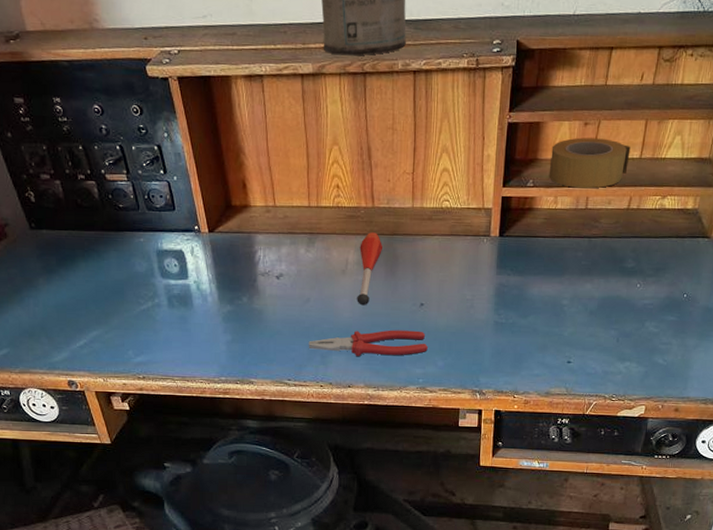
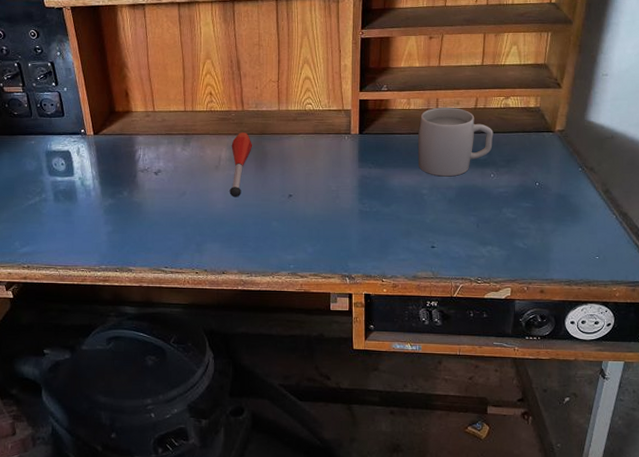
pliers: present [308,330,428,357] -> none [184,219,297,245]
adhesive tape: present [548,137,631,189] -> none [400,49,473,92]
mug: none [560,207,645,286] -> present [417,107,494,177]

